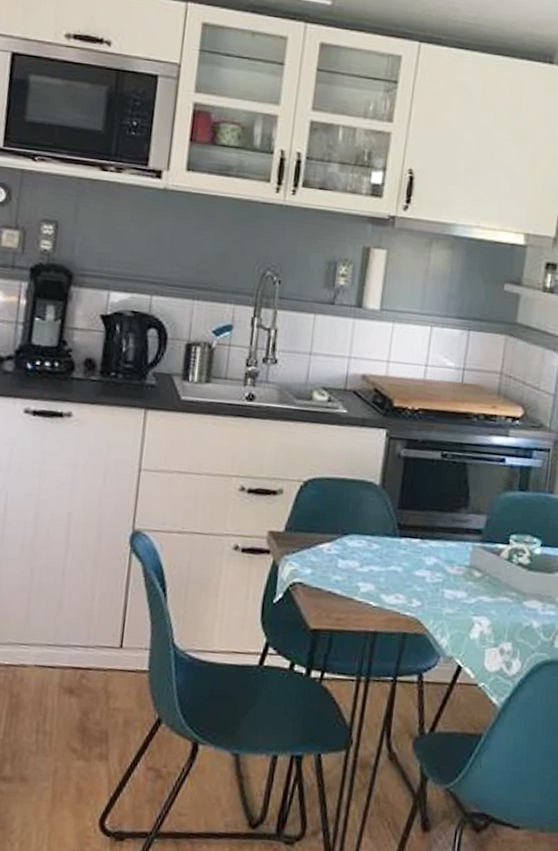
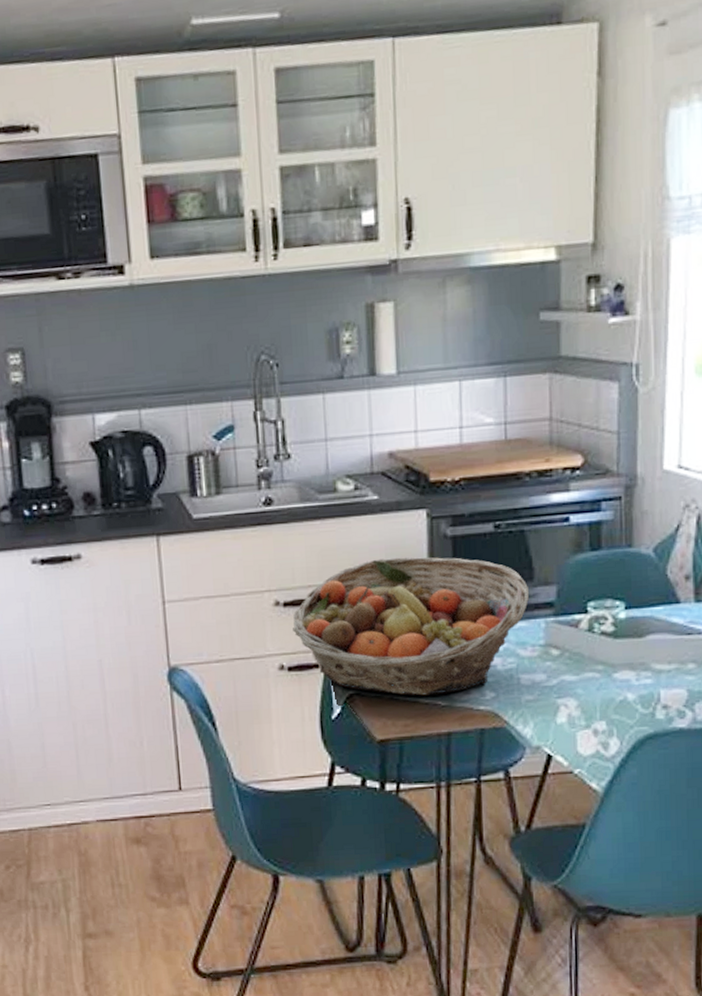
fruit basket: none [252,465,463,596] -> present [293,557,529,696]

